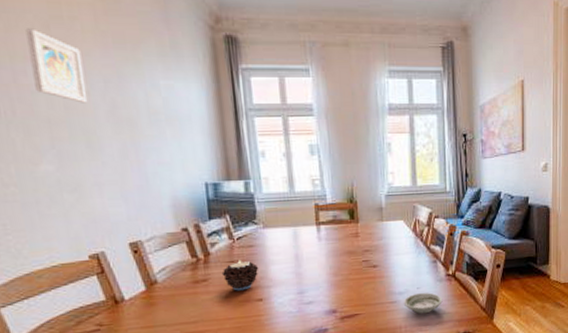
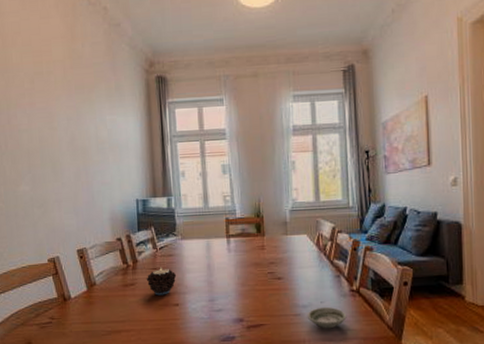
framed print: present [25,28,88,103] -> none [18,83,56,137]

